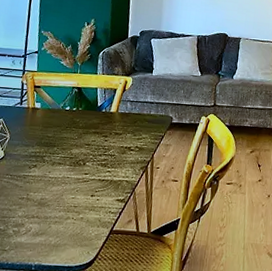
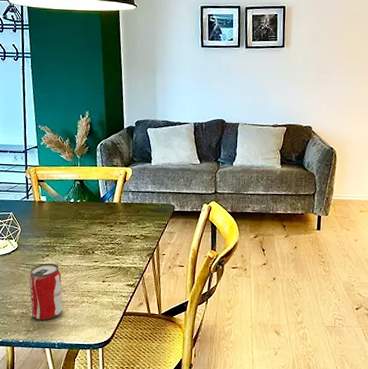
beverage can: none [9,174,48,239] -> present [28,263,64,321]

